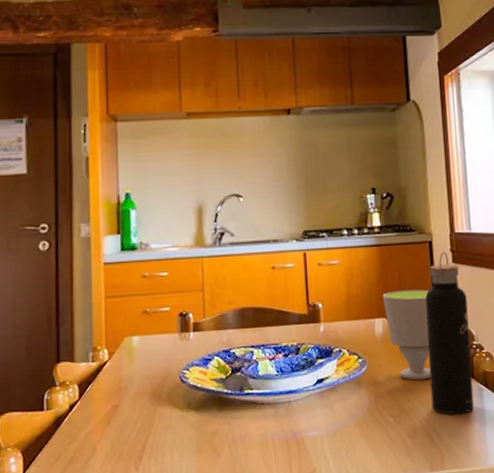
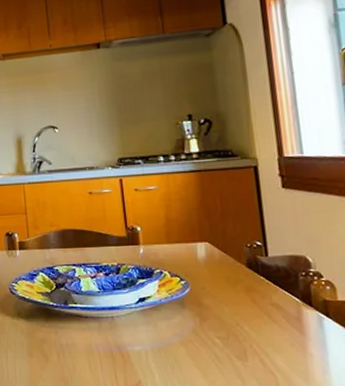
cup: present [382,289,431,380] -> none [203,214,261,305]
water bottle: present [425,251,474,415] -> none [252,176,313,342]

